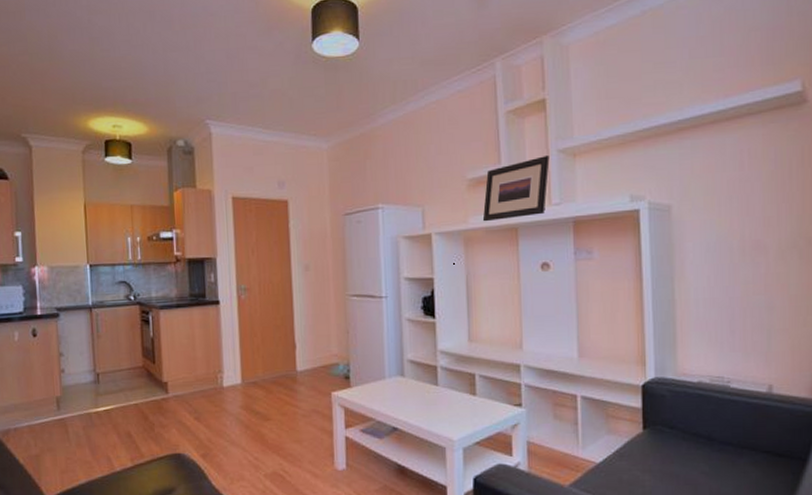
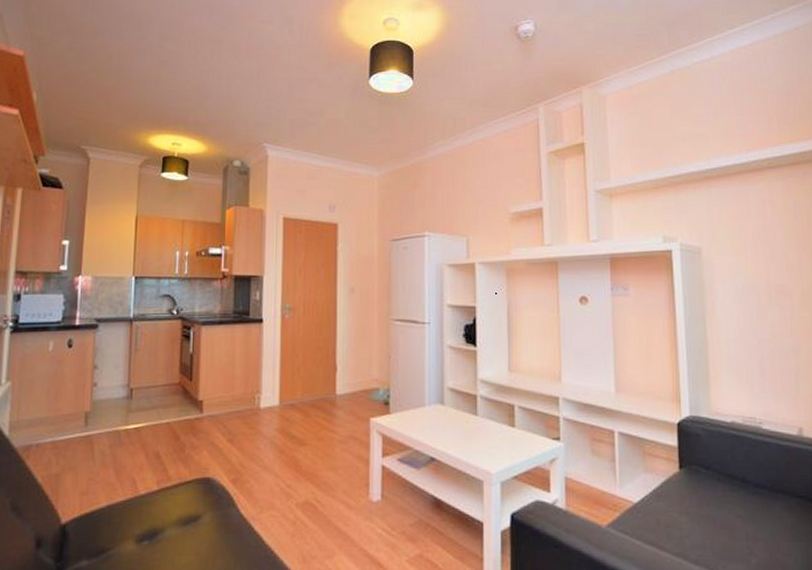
picture frame: present [482,156,550,222] -> none [524,195,588,254]

